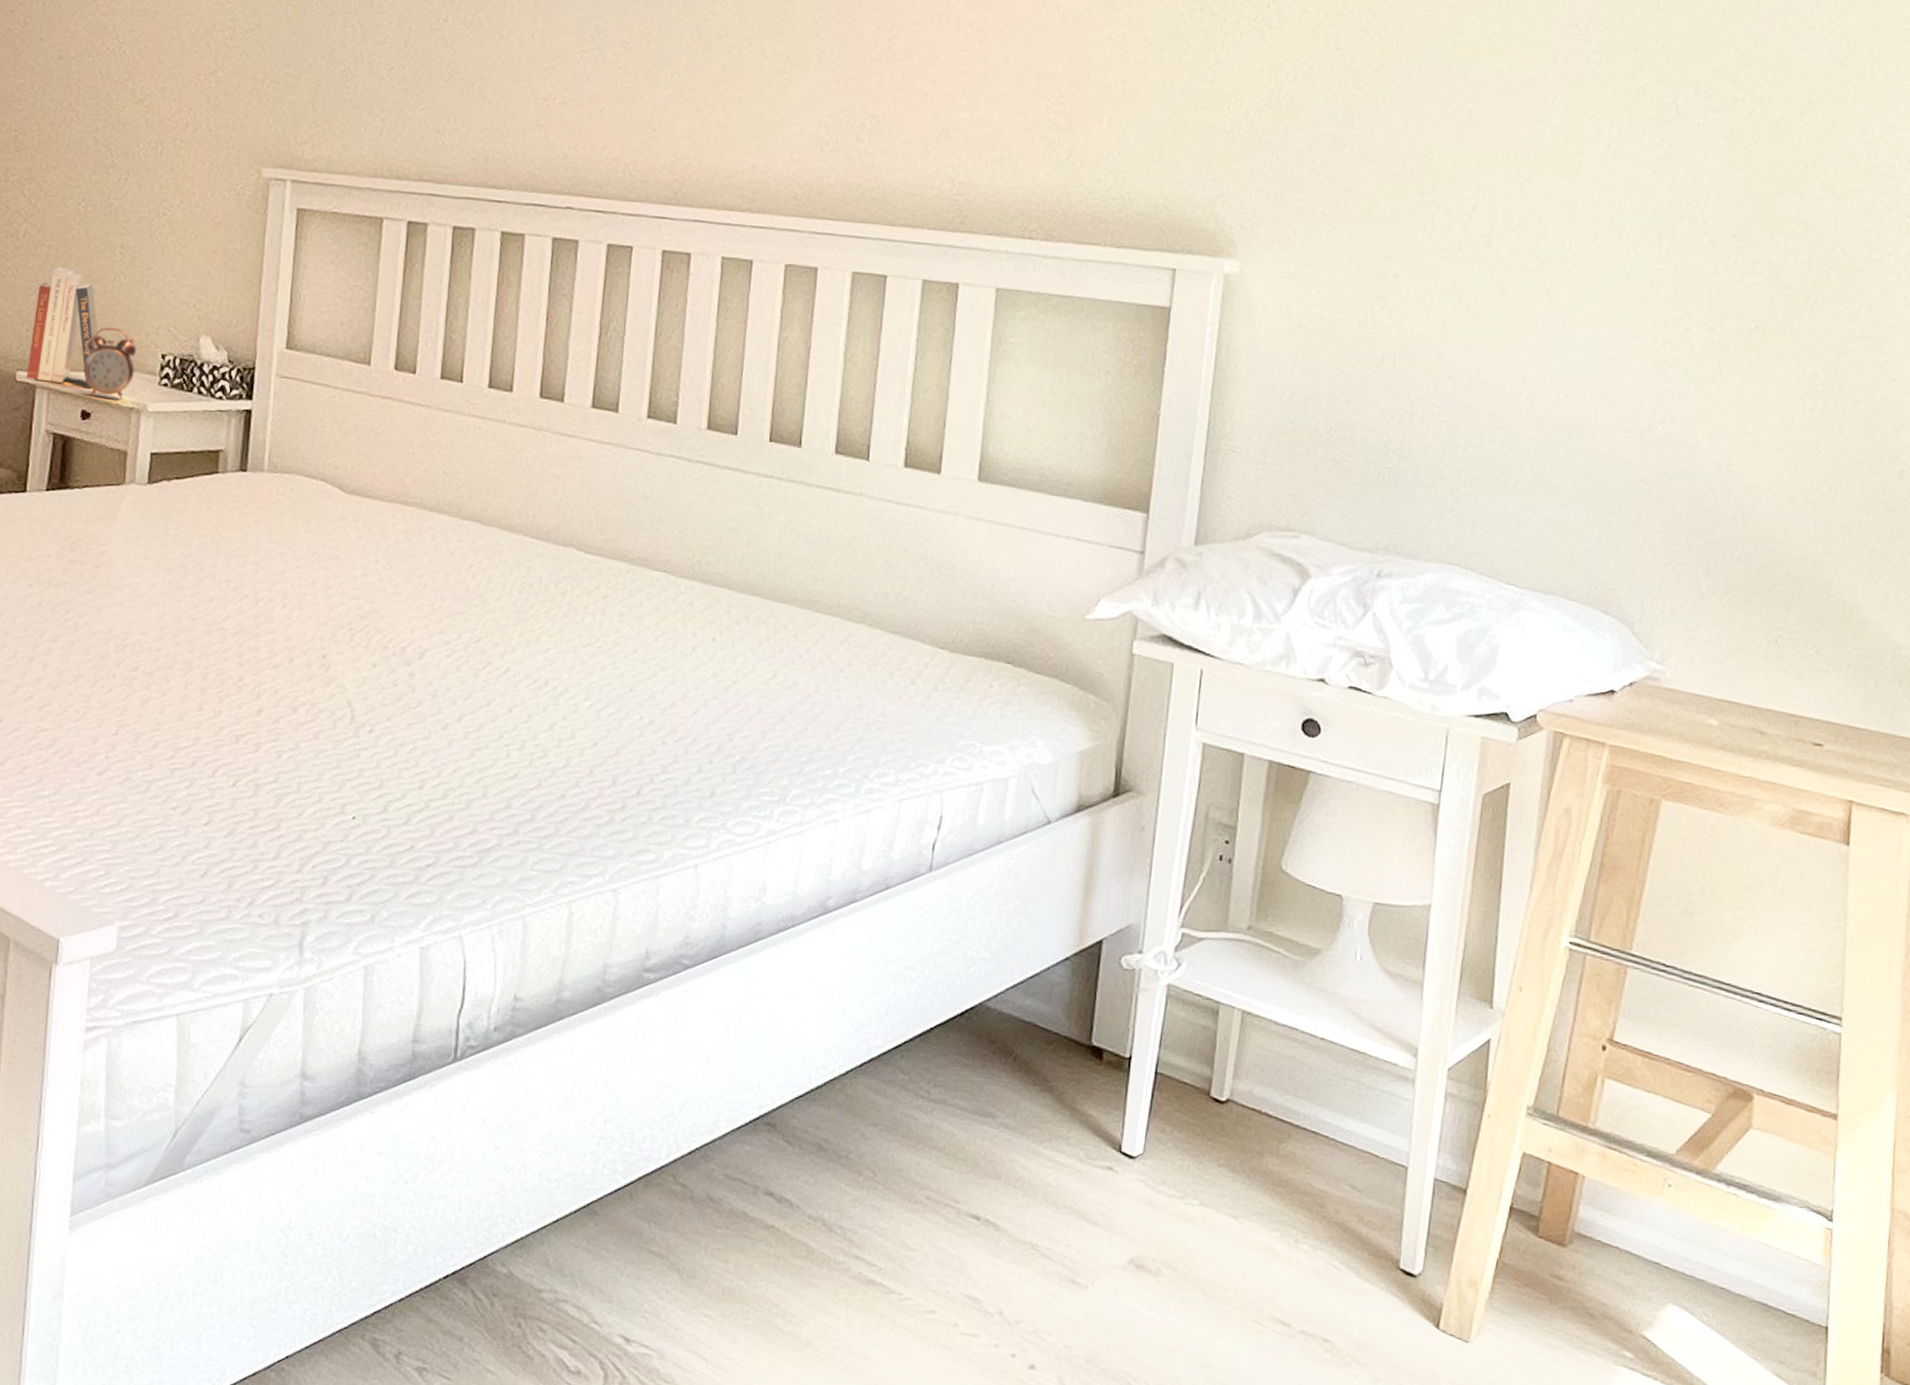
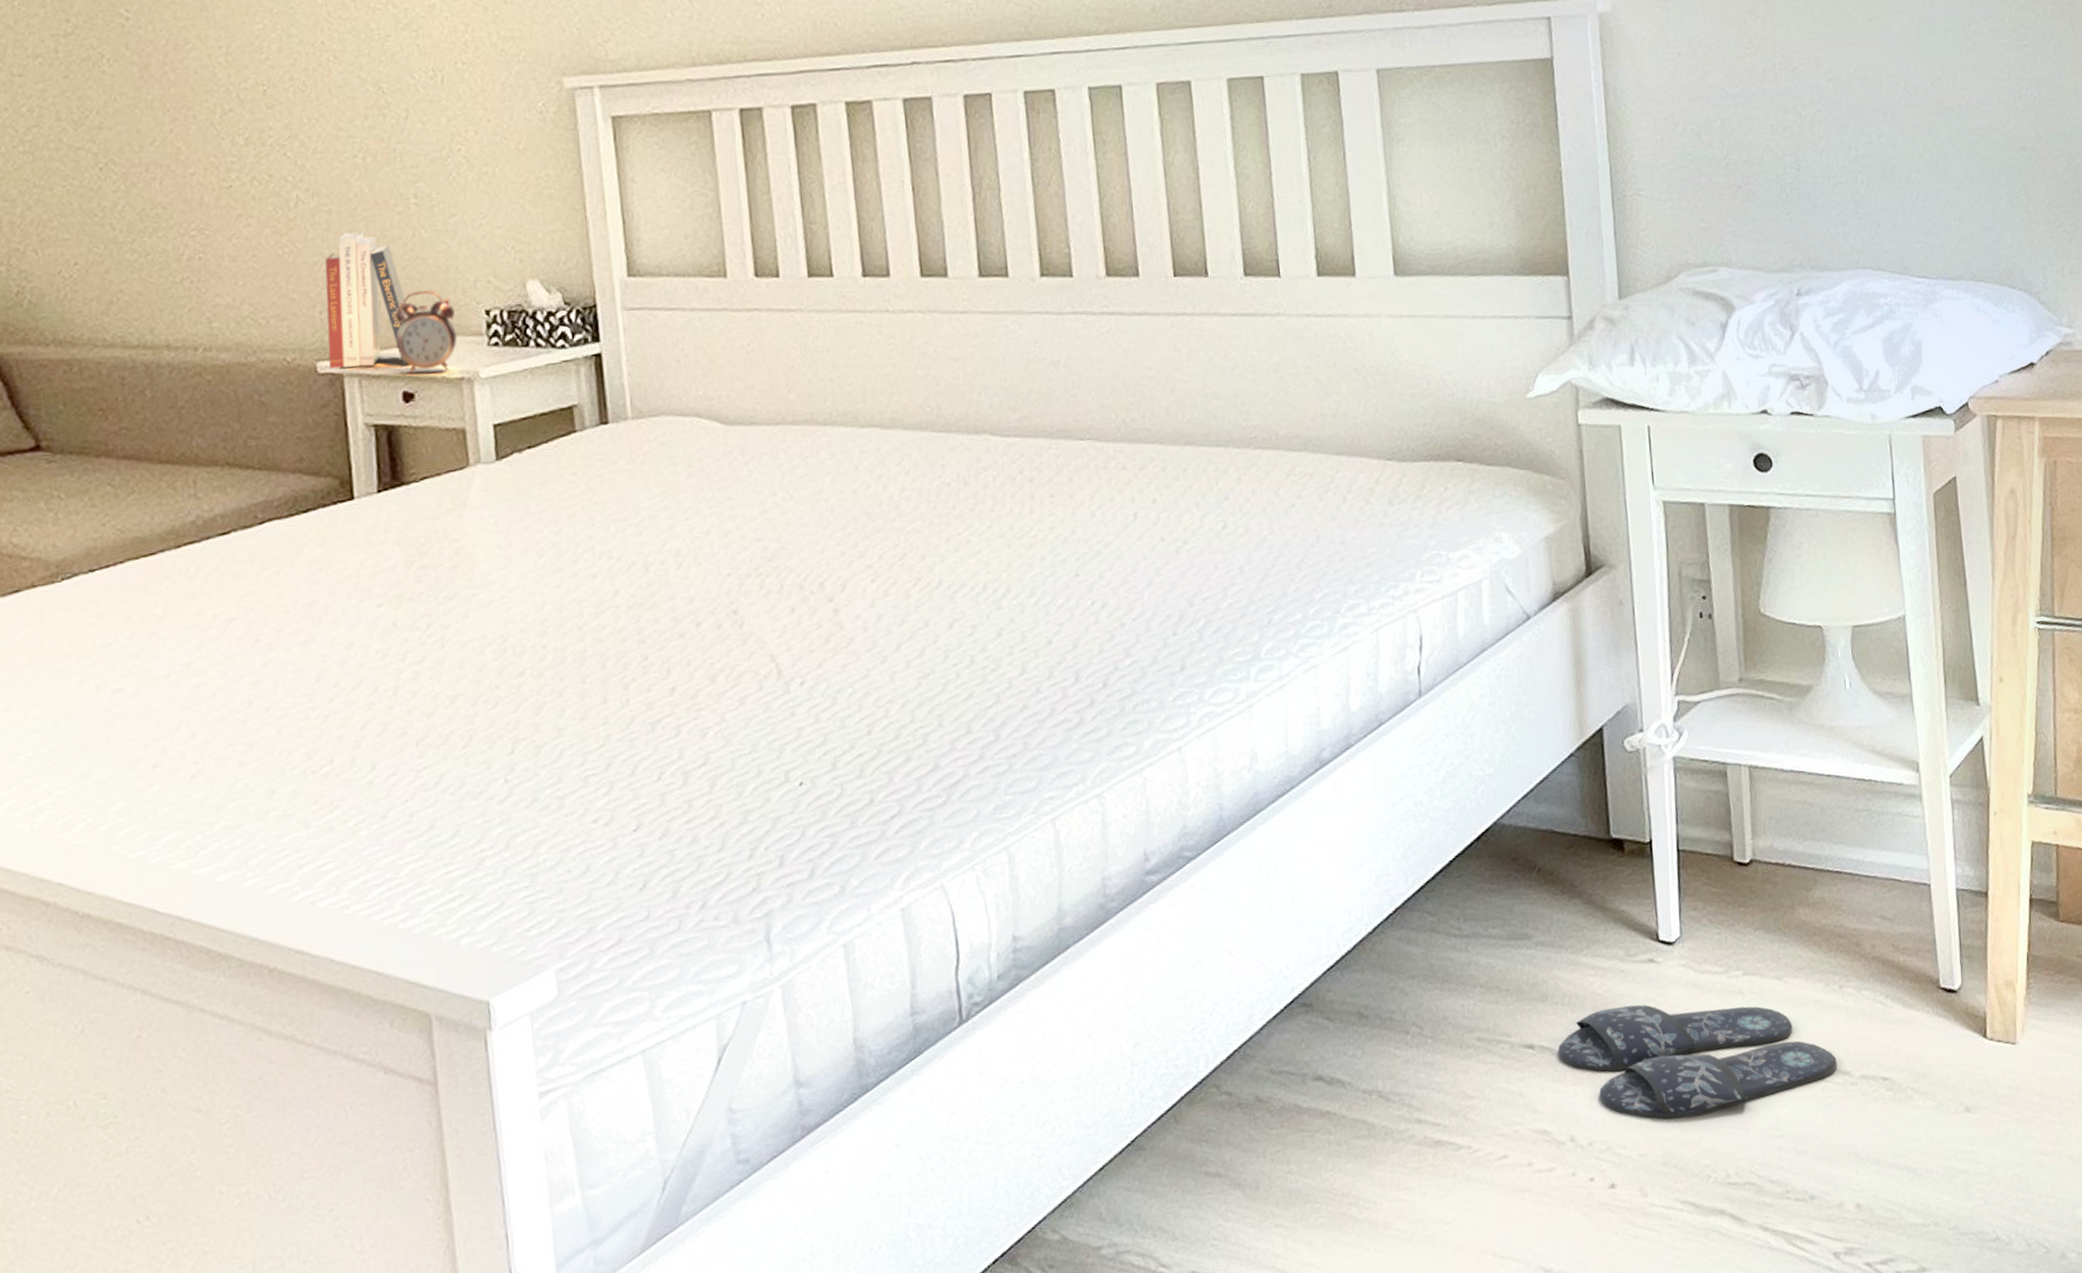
slippers: none [1003,1201,1279,1325] -> present [1558,1004,1837,1119]

